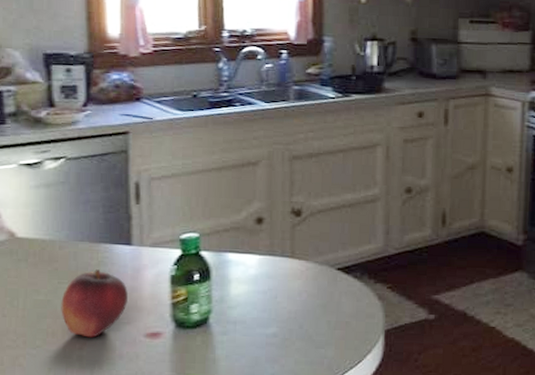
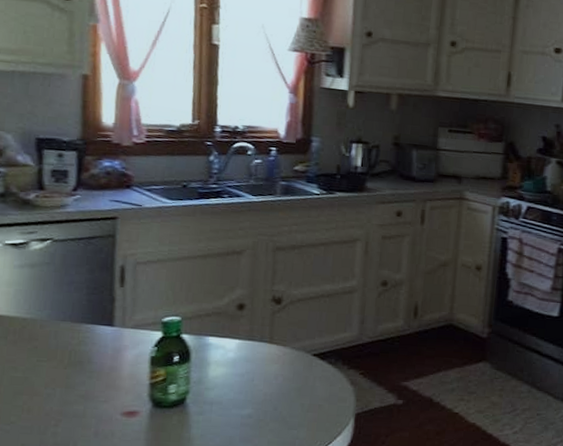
fruit: present [61,269,128,338] -> none [38,349,107,415]

